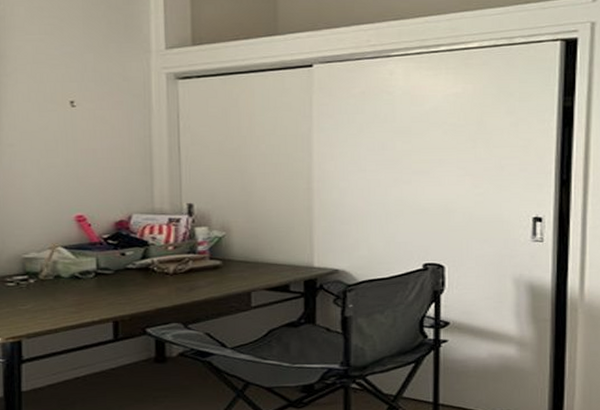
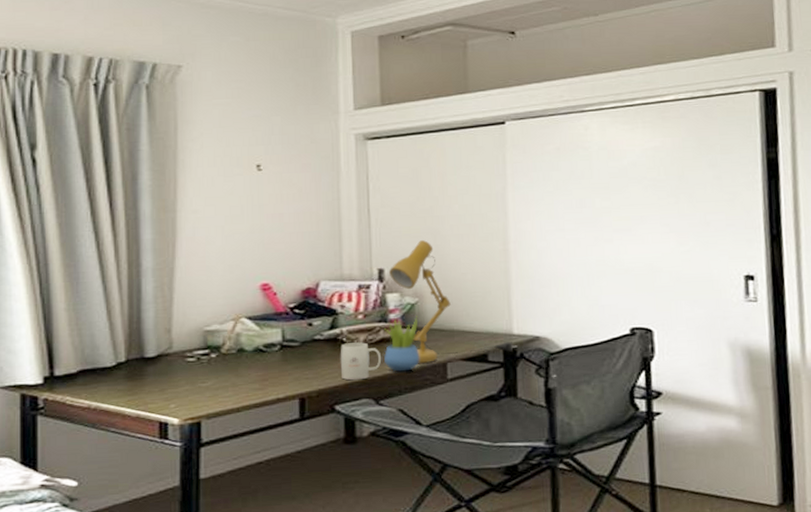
mug: none [151,272,191,306] -> present [340,342,382,381]
succulent plant: none [193,248,226,299] -> present [384,316,420,372]
desk lamp: none [198,178,319,292] -> present [389,240,519,363]

